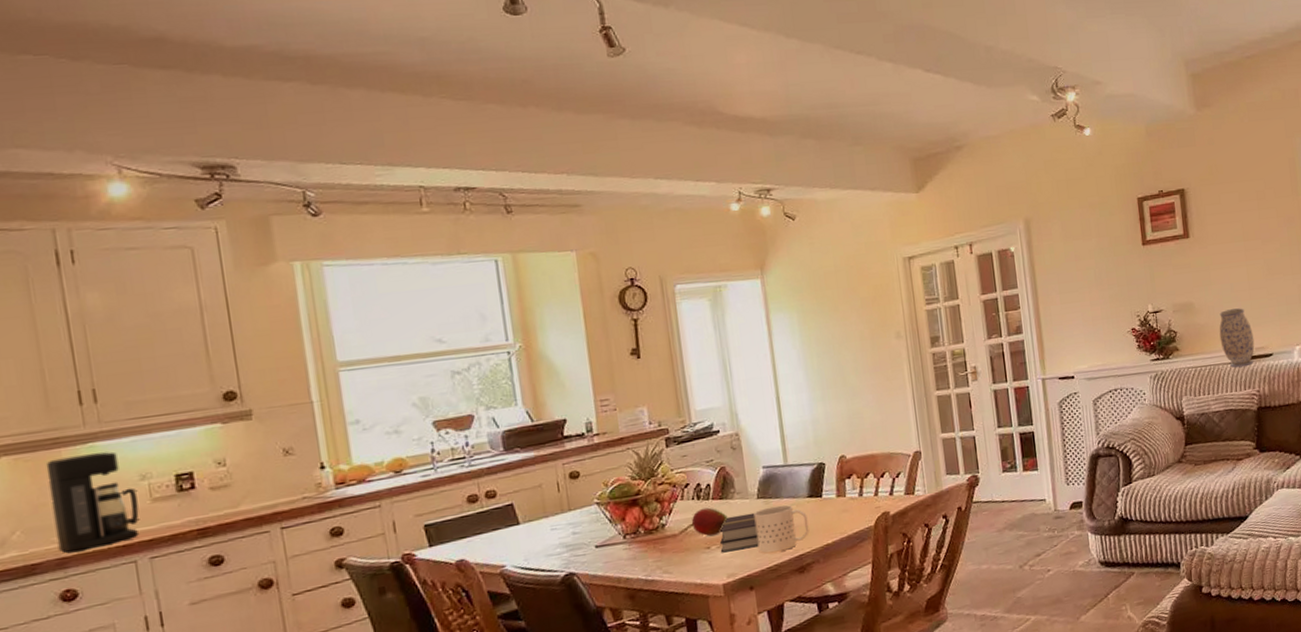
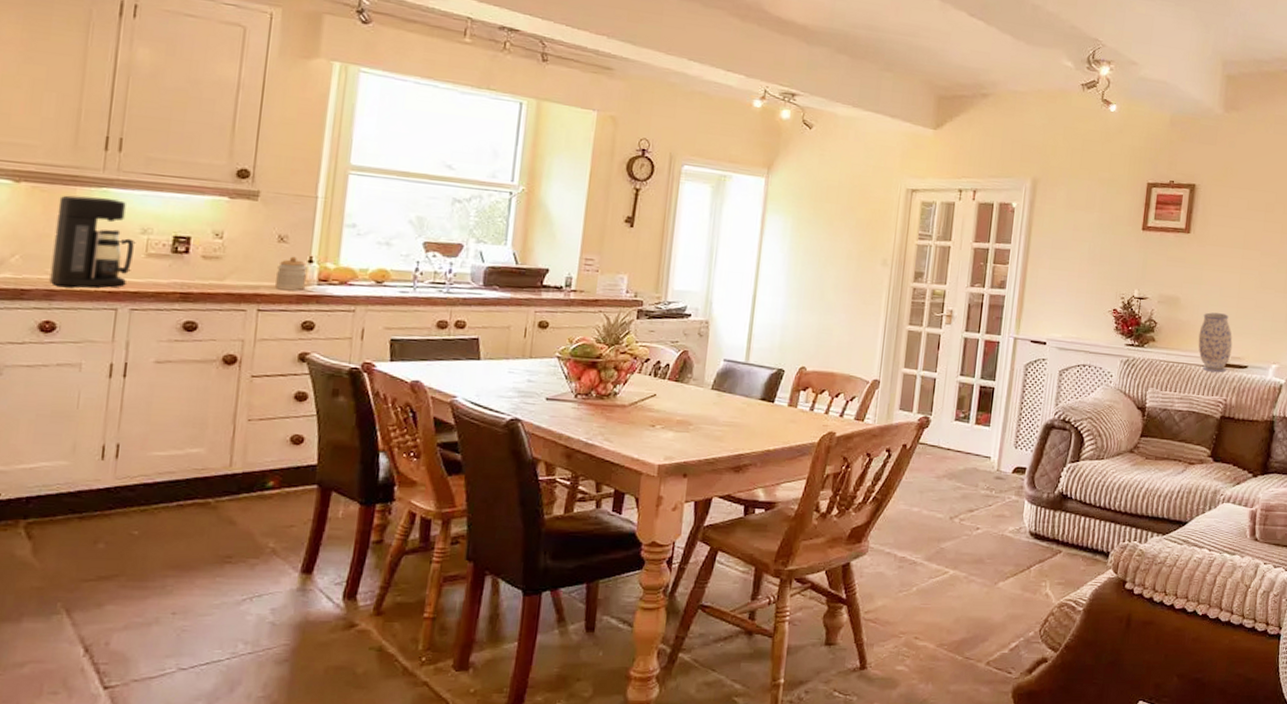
jar: none [290,466,324,504] -> present [274,256,308,291]
fruit: present [691,507,728,537] -> none [642,386,679,416]
book: present [720,512,759,553] -> none [664,400,706,436]
mug: present [753,504,809,554] -> none [700,400,756,446]

